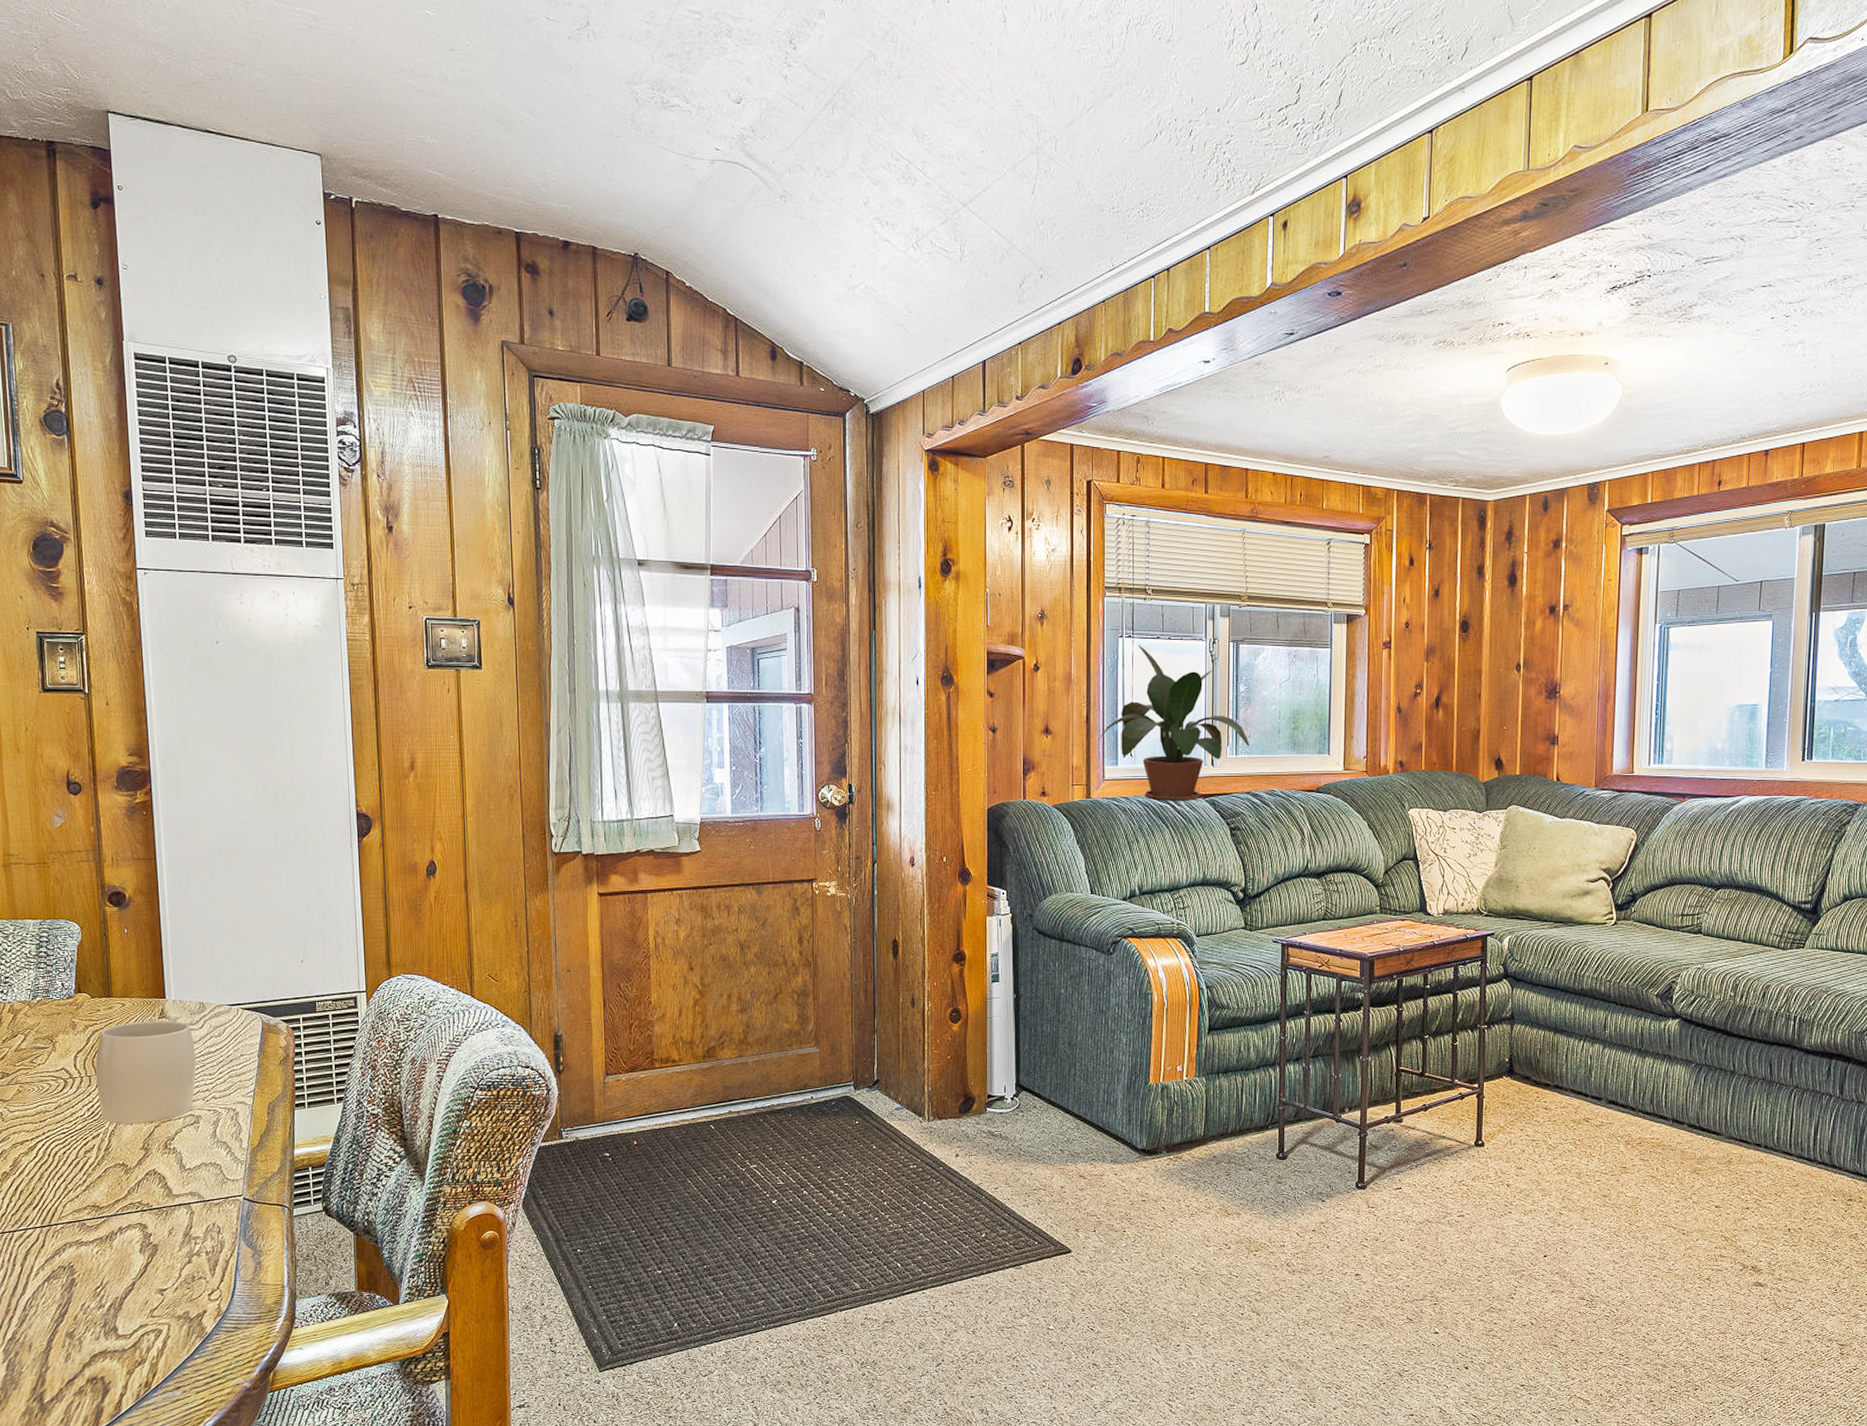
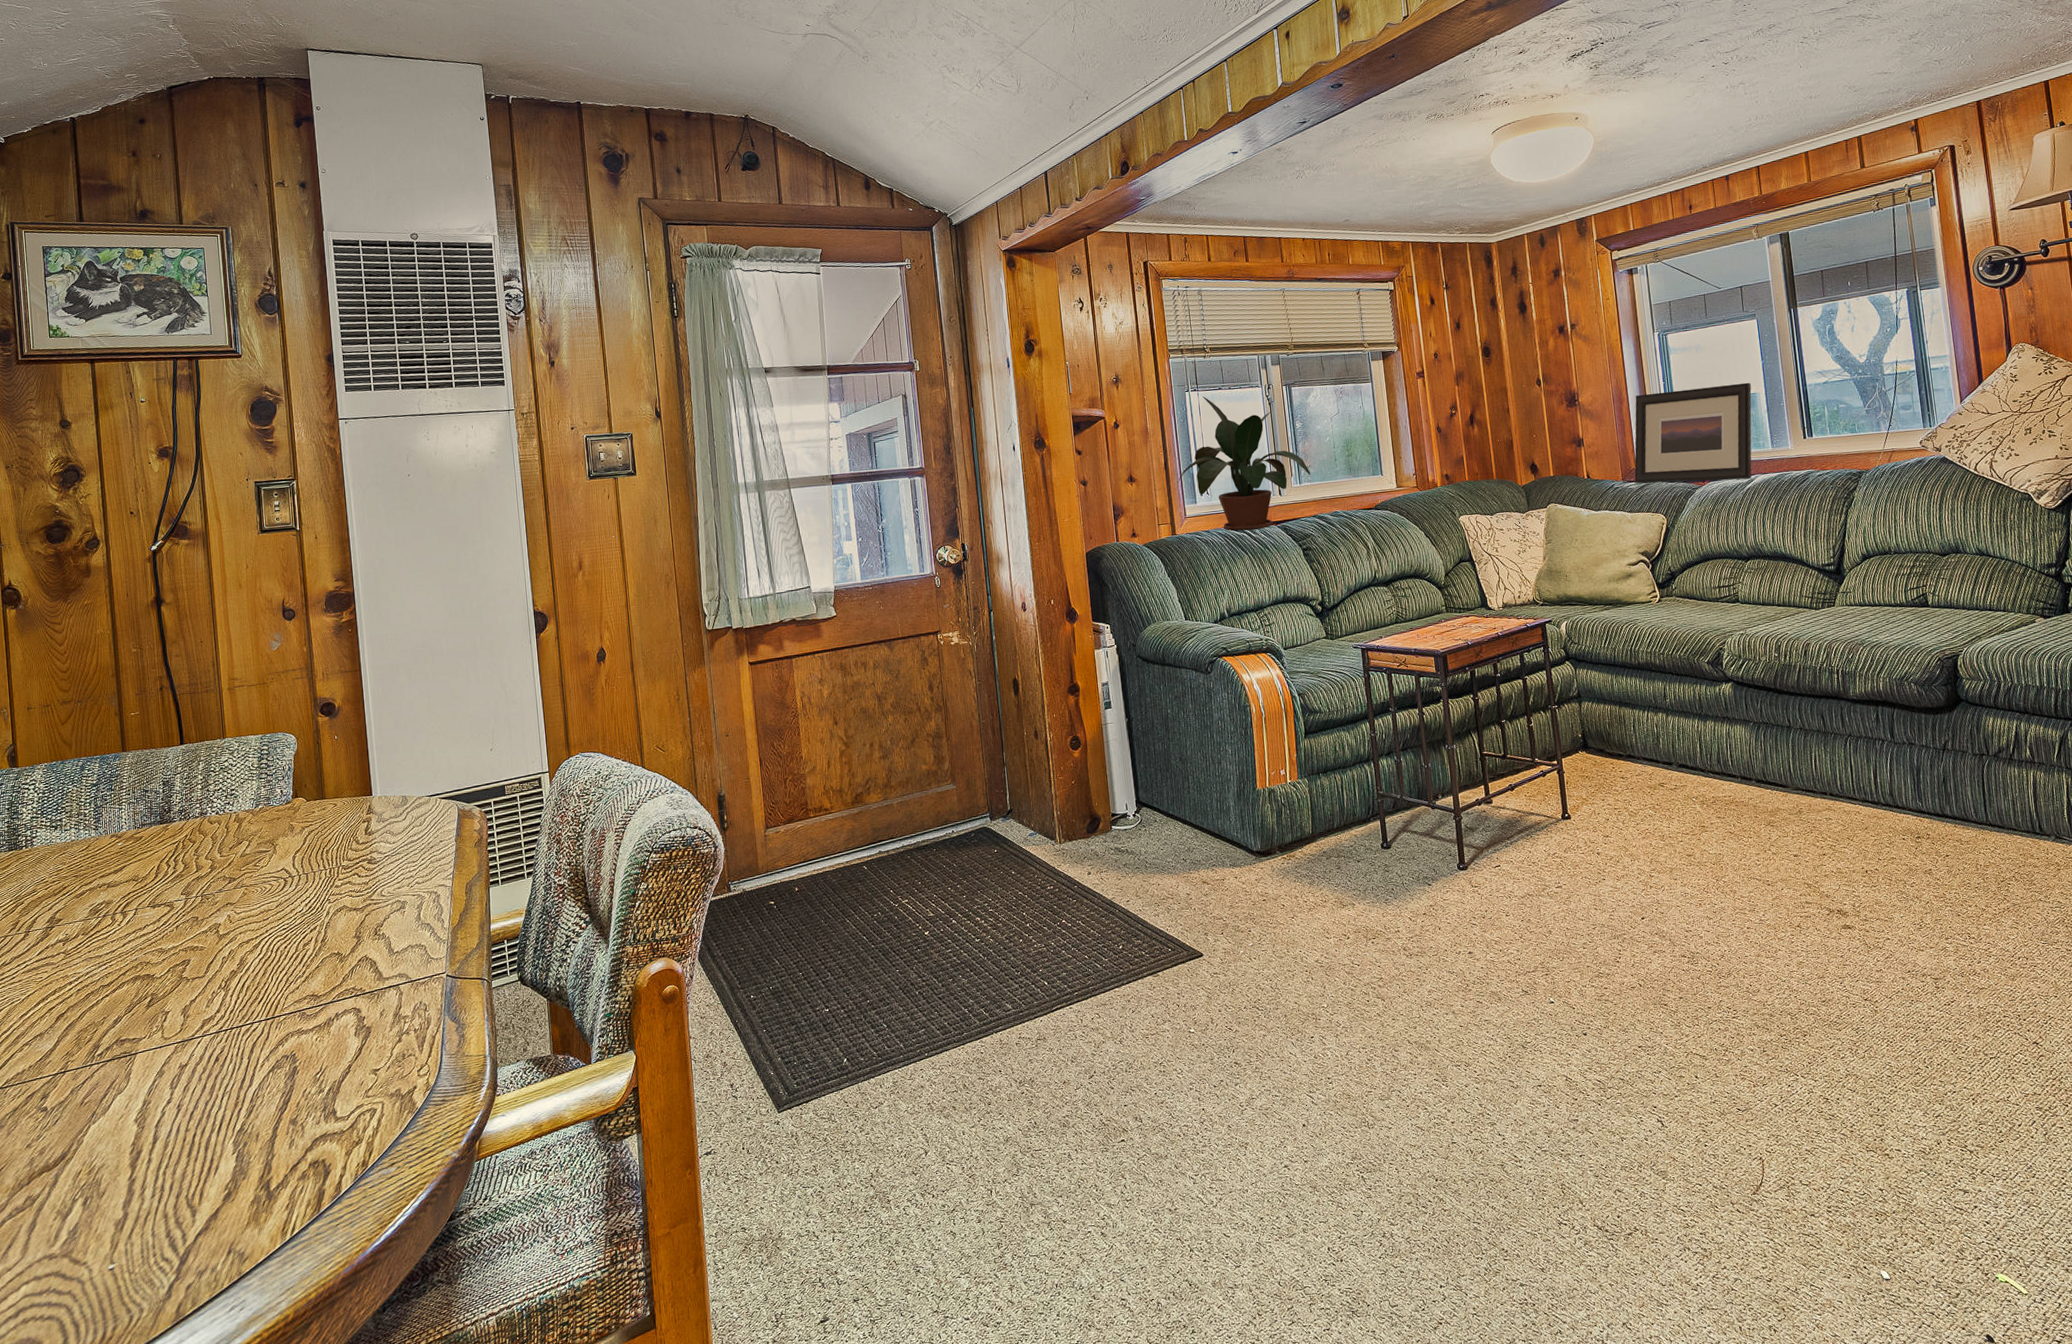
mug: present [95,1021,196,1124] -> none [311,815,401,916]
picture frame: none [1609,691,1754,800] -> present [1634,382,1752,484]

